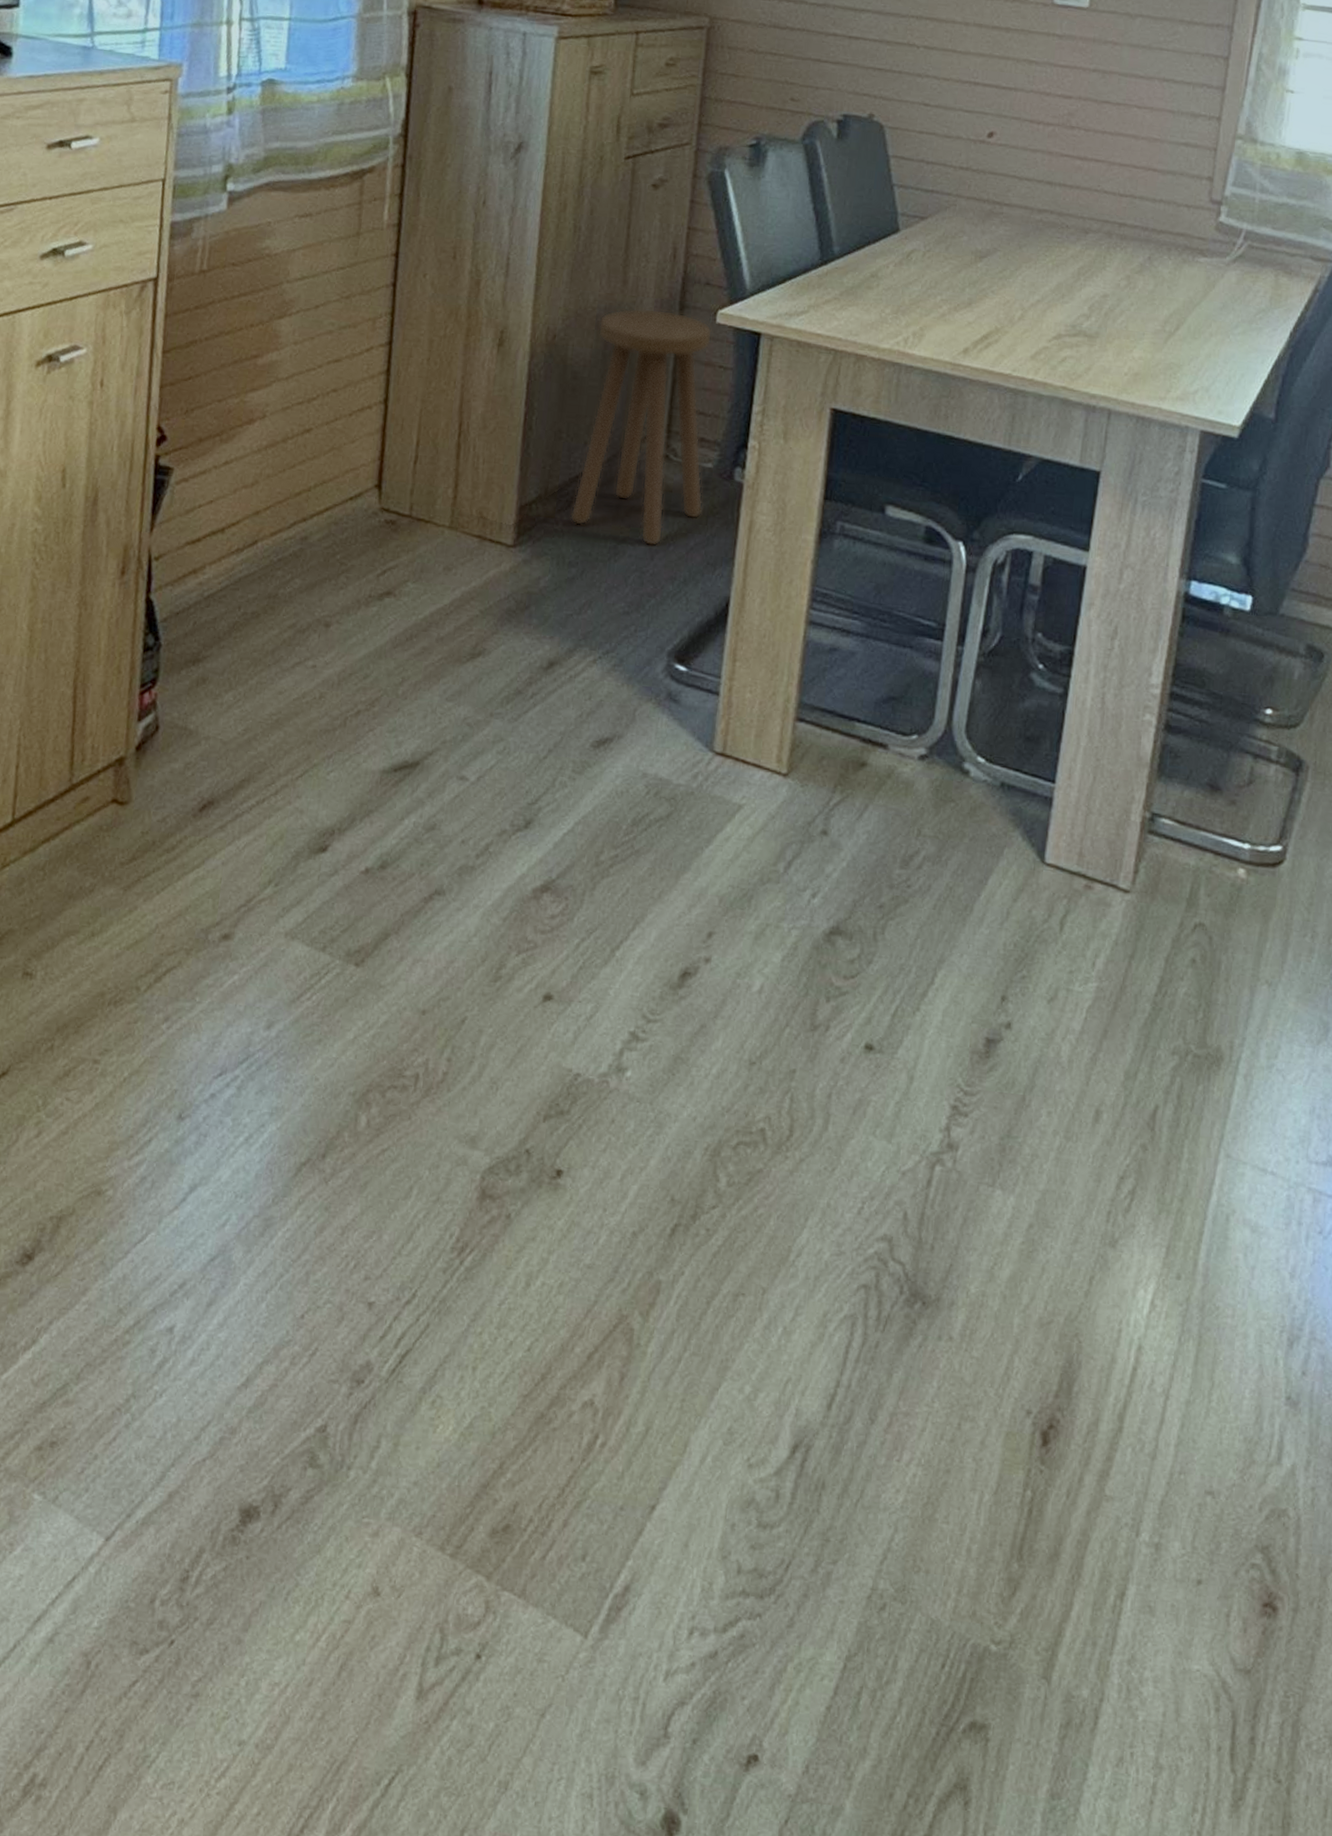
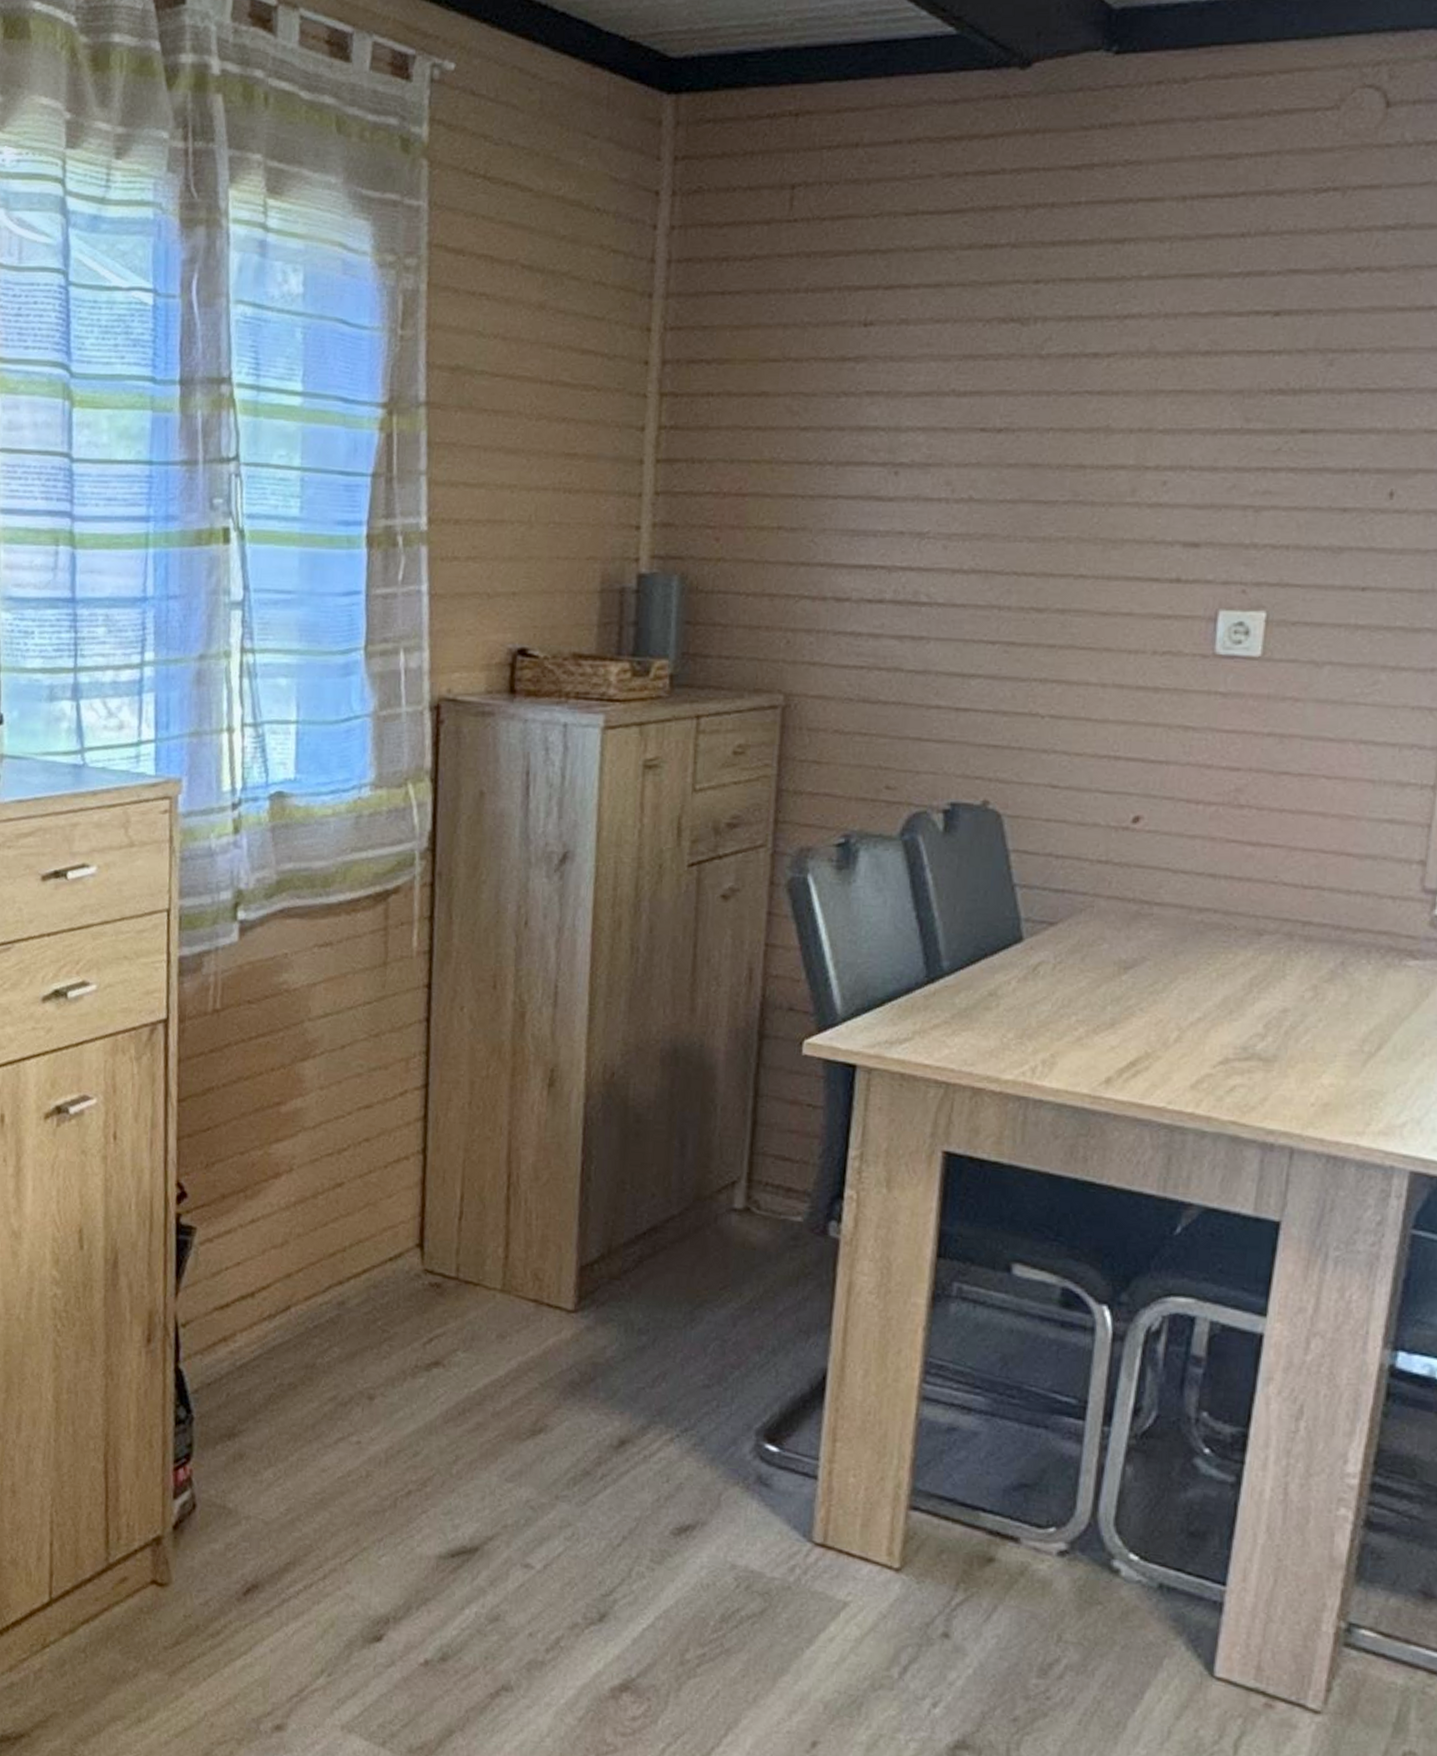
stool: present [570,308,713,547] -> none [638,1039,799,1312]

